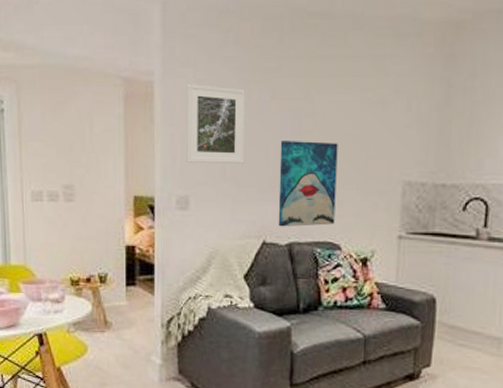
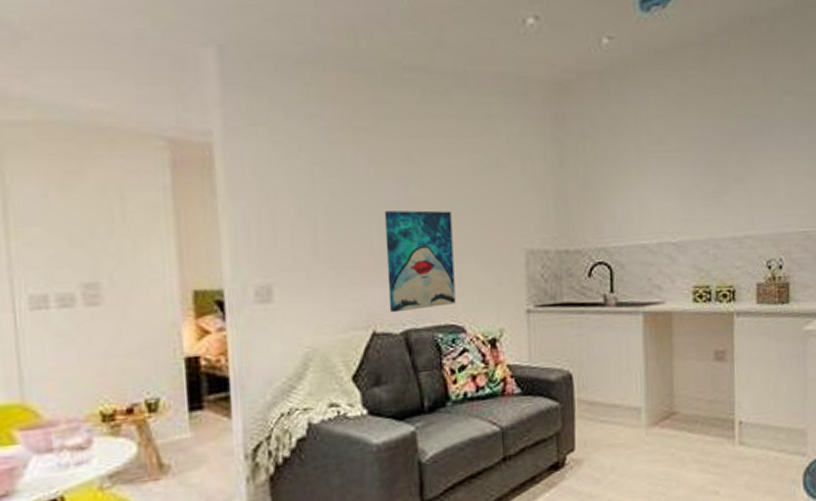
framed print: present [186,84,245,163] -> none [259,146,341,243]

